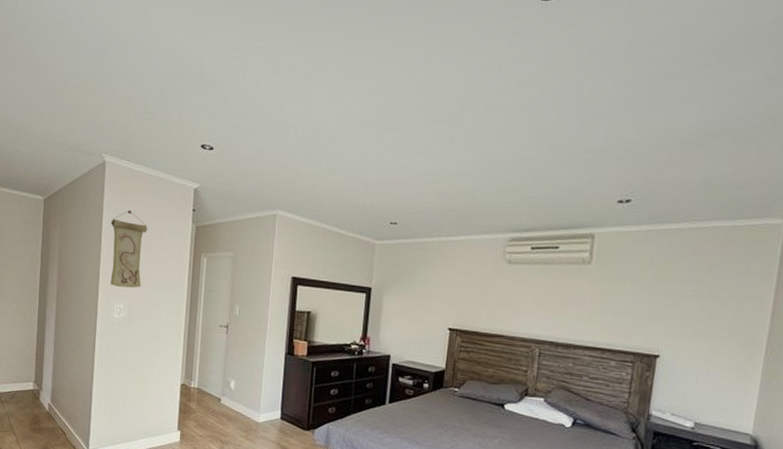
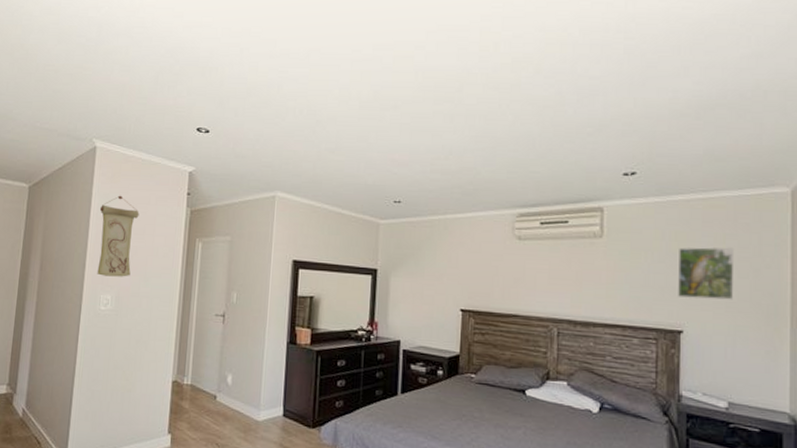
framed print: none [659,276,720,328] -> present [678,247,735,300]

